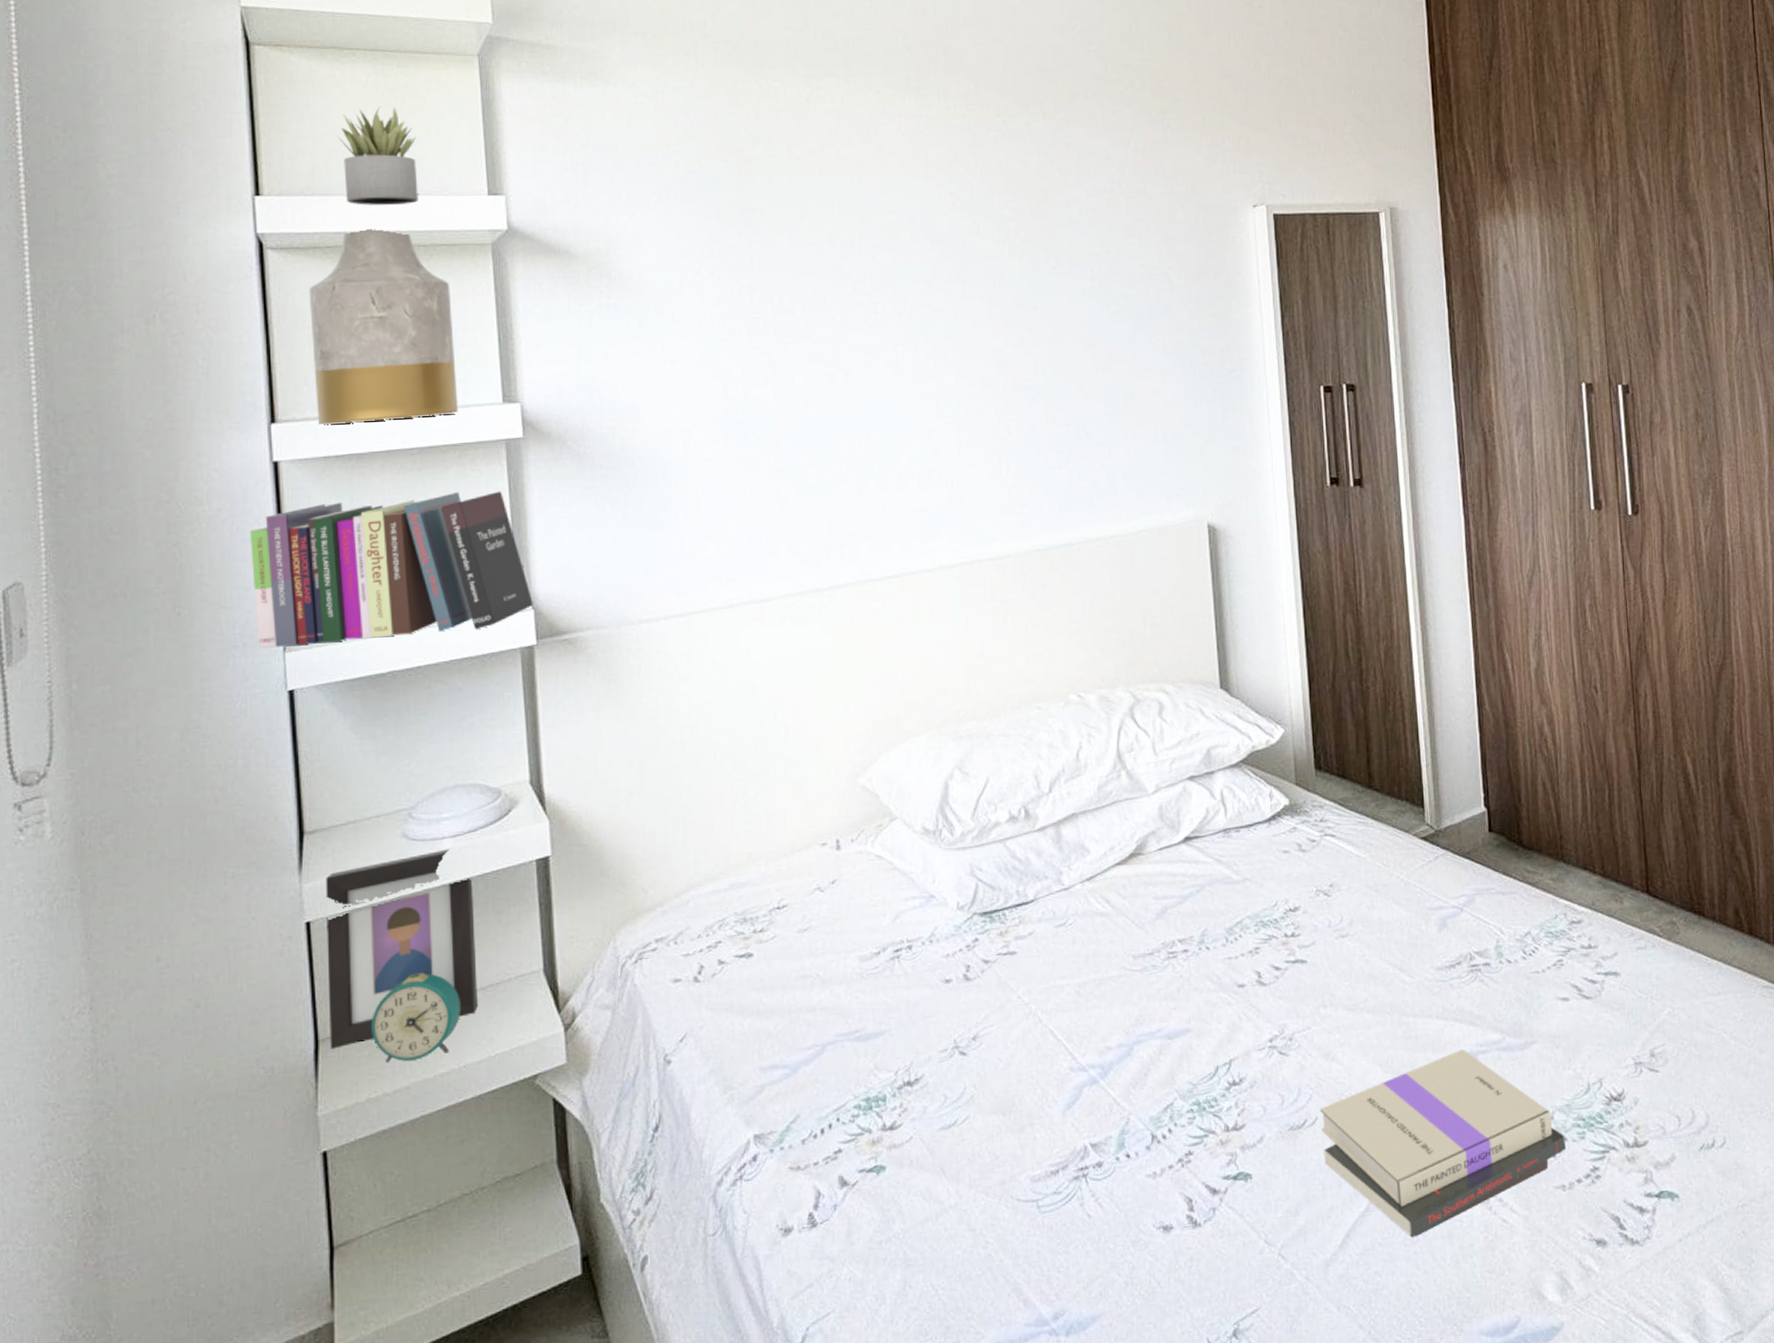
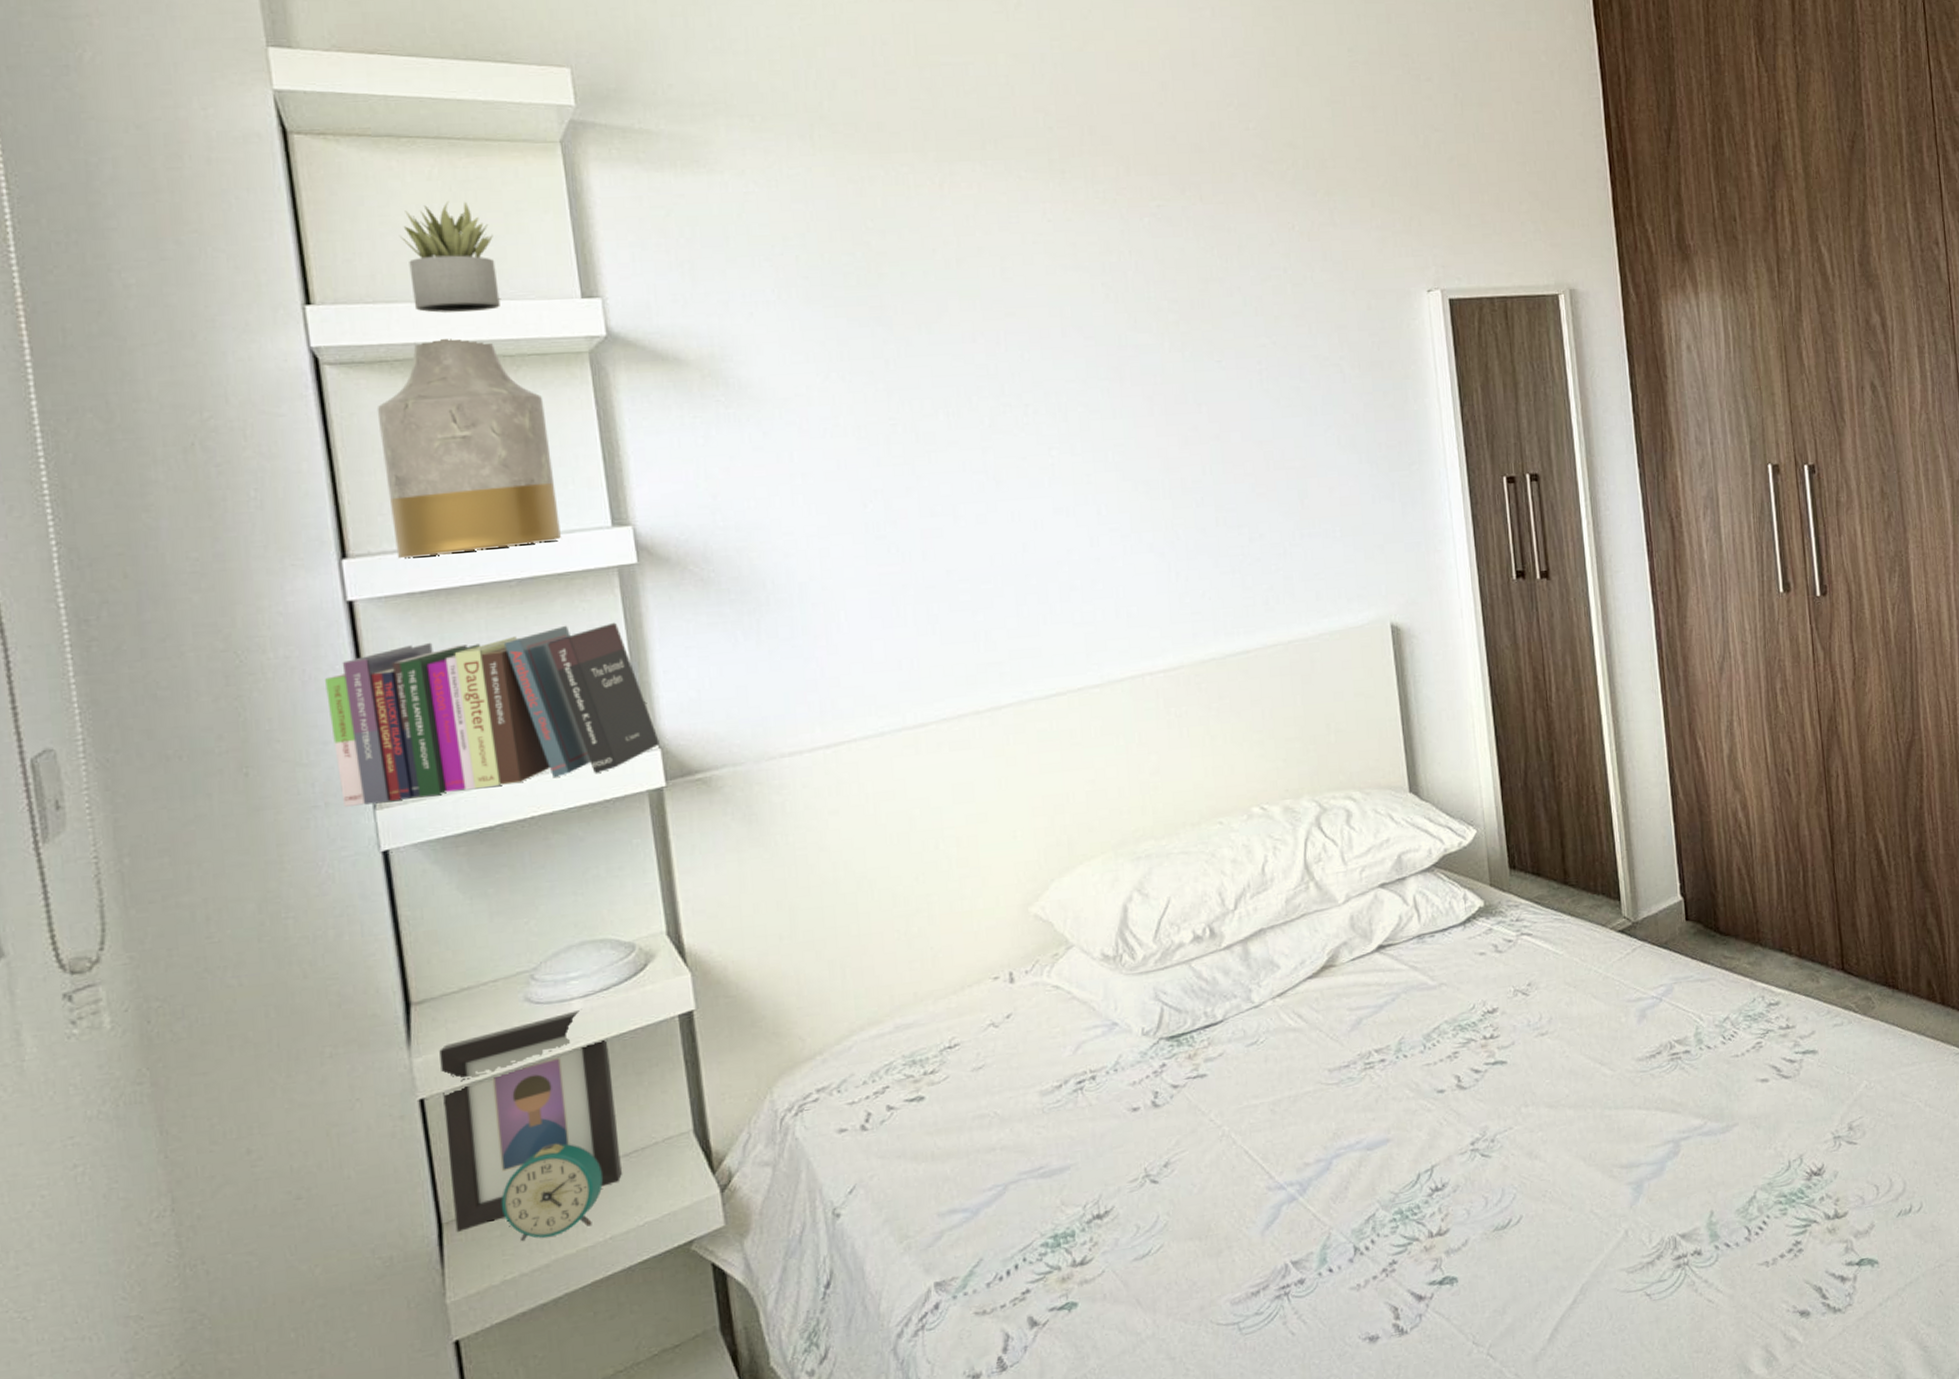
books: present [1320,1048,1566,1238] -> none [1524,1136,1768,1326]

